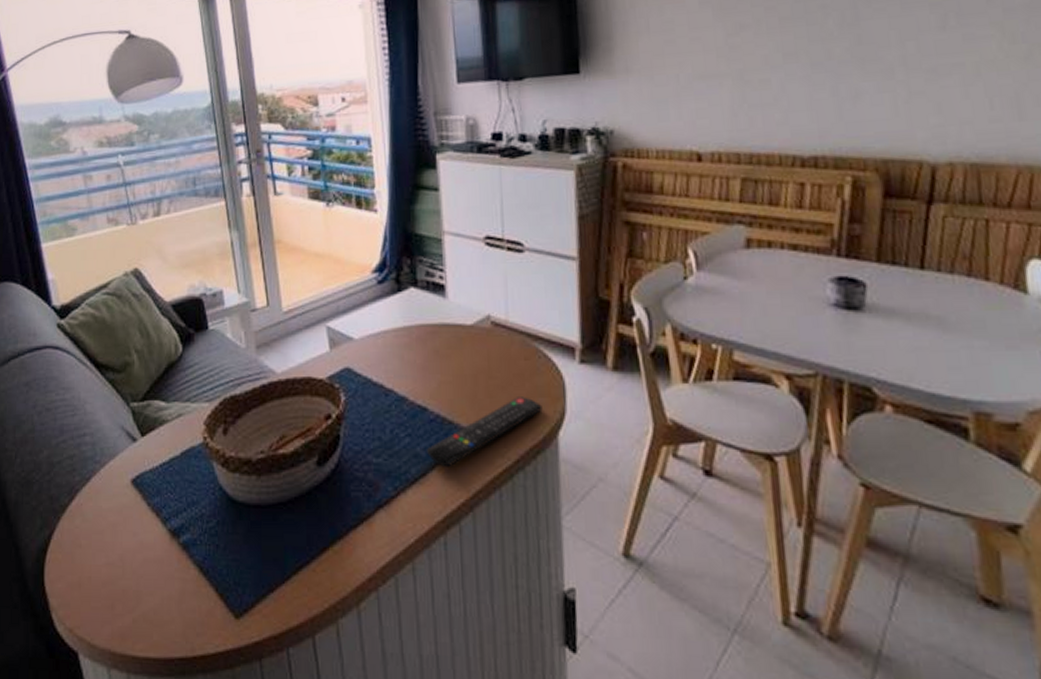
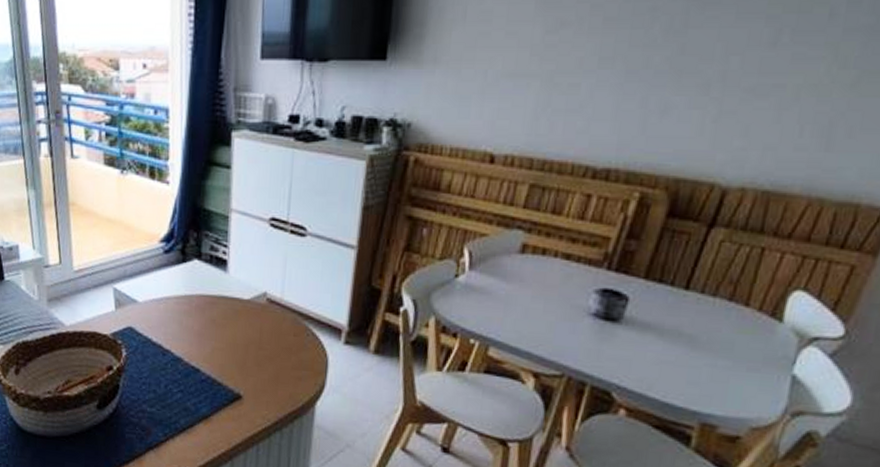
remote control: present [426,397,543,468] -> none [195,368,305,422]

